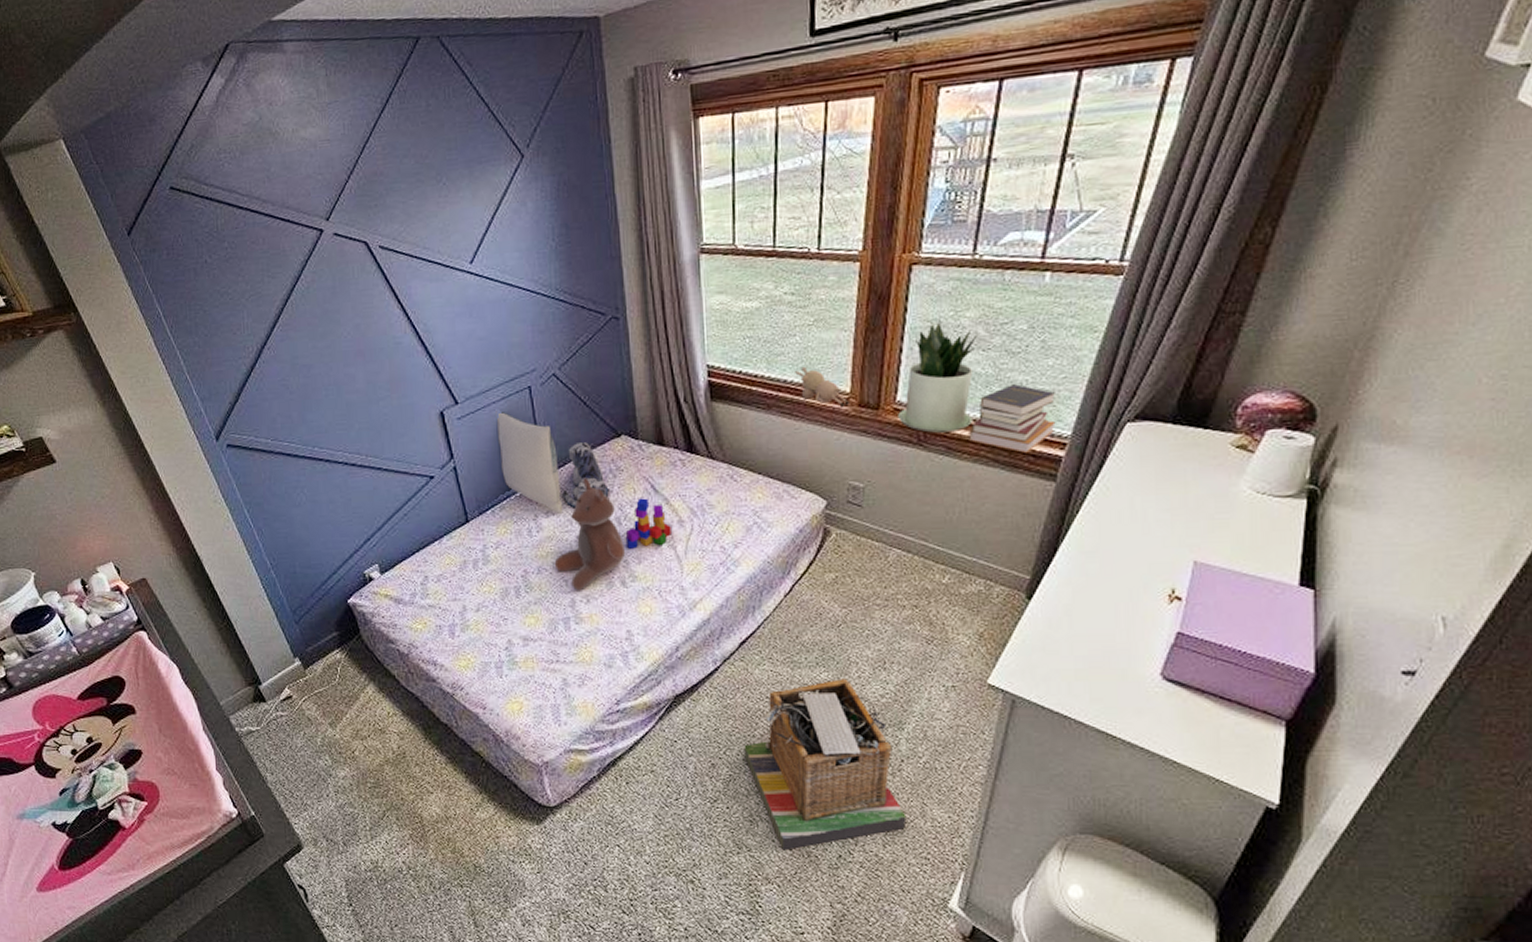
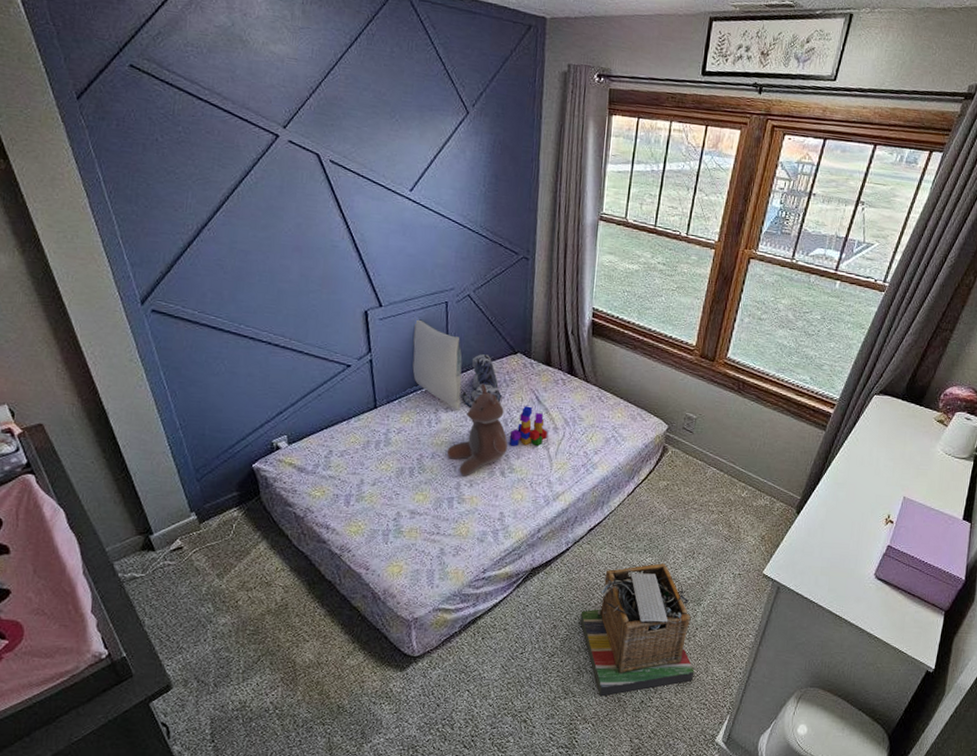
toy animal: present [795,366,851,409] -> none [658,320,695,357]
planter: present [898,322,979,434] -> none [727,303,789,386]
books: present [967,384,1056,453] -> none [771,357,832,408]

